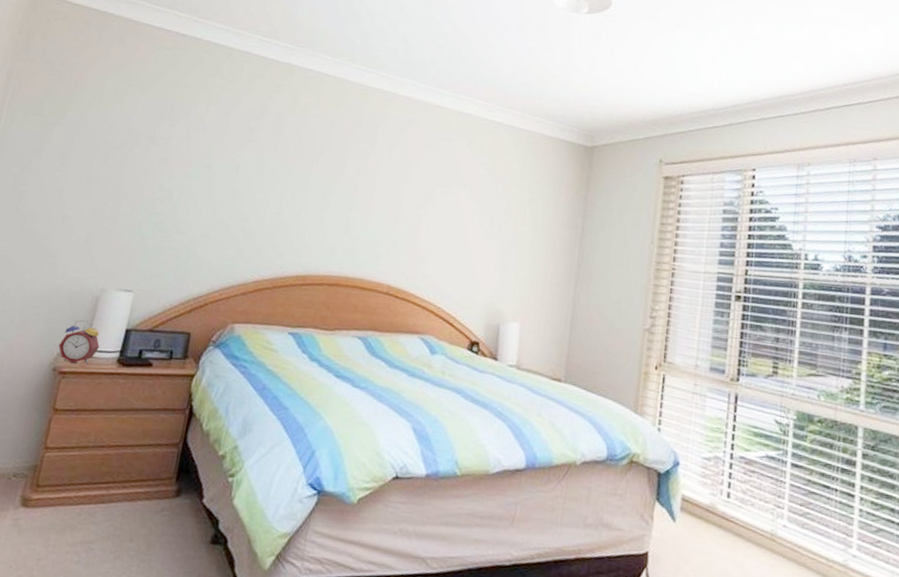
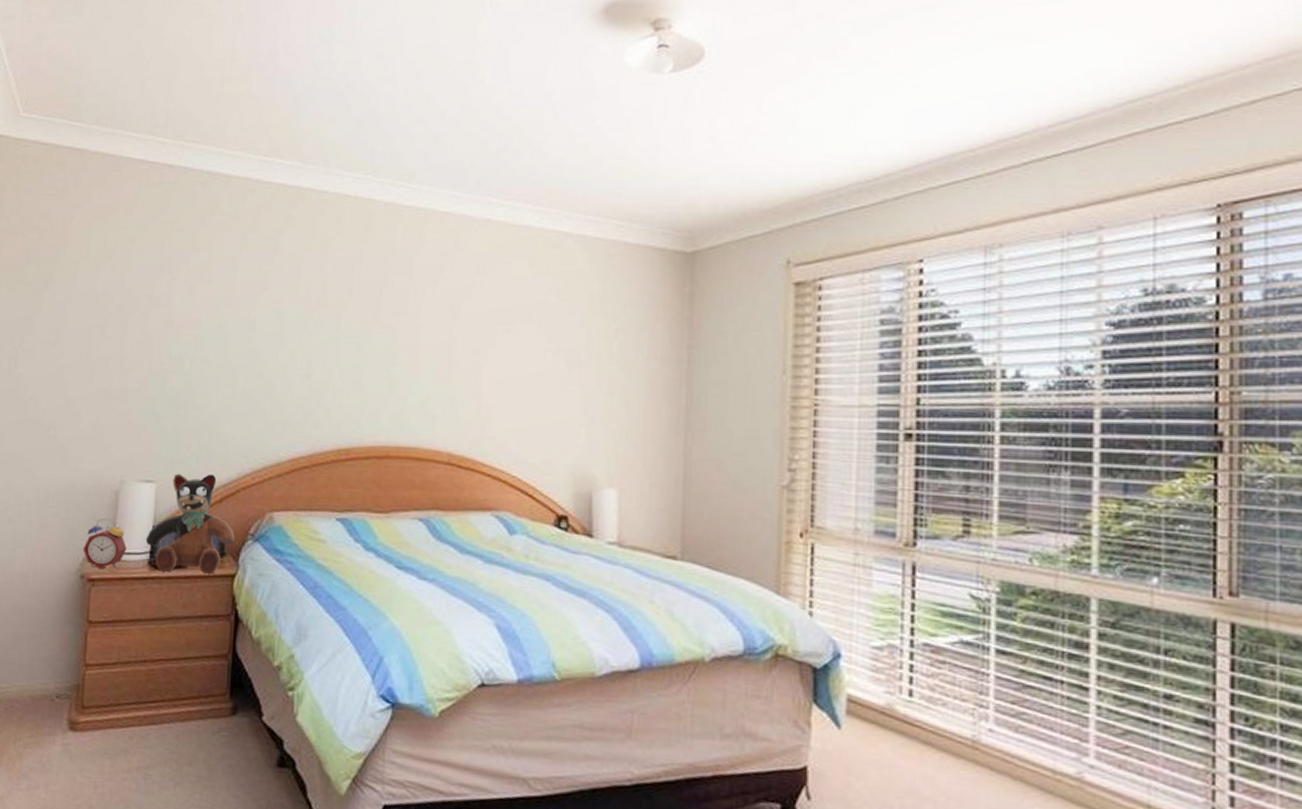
stuffed animal: none [117,286,199,373] -> present [145,473,235,574]

